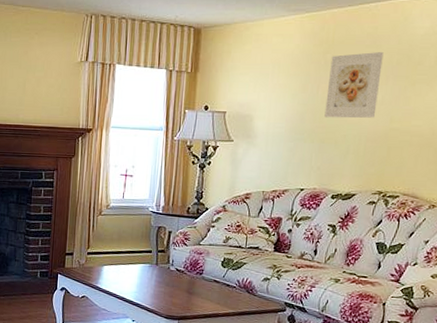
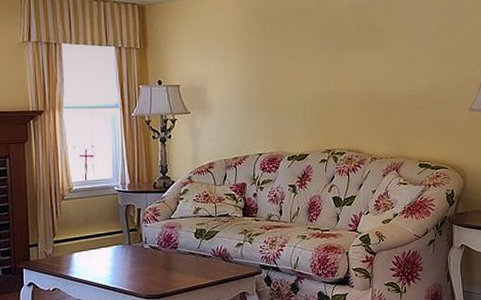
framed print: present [324,52,384,118] -> none [269,24,315,86]

